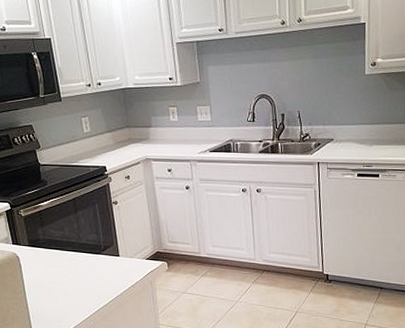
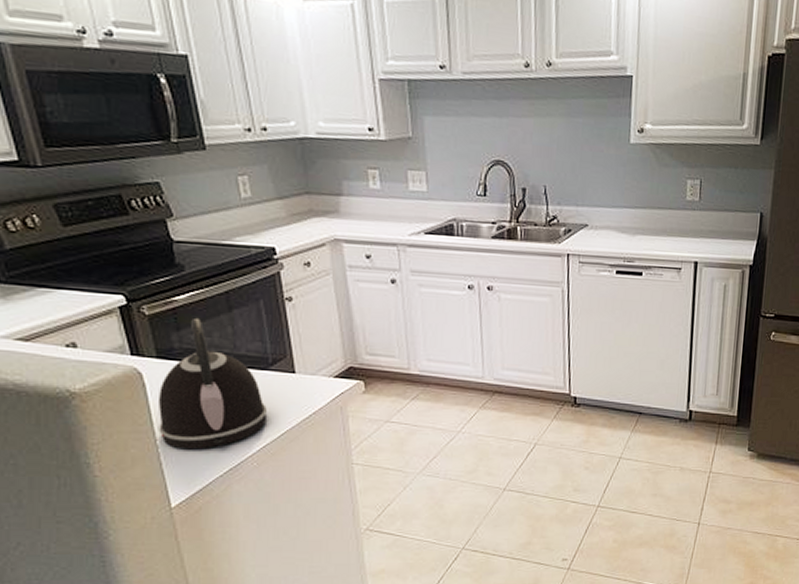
kettle: none [29,217,100,312] -> present [159,317,267,450]

